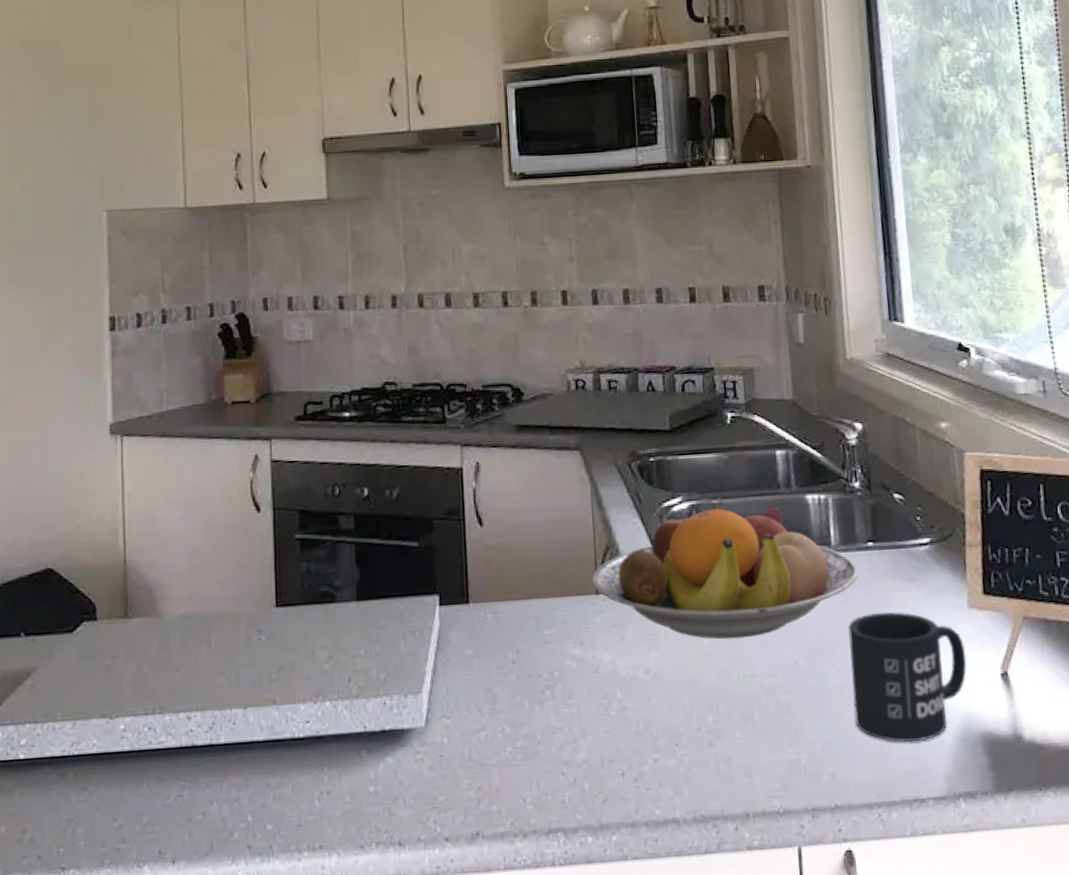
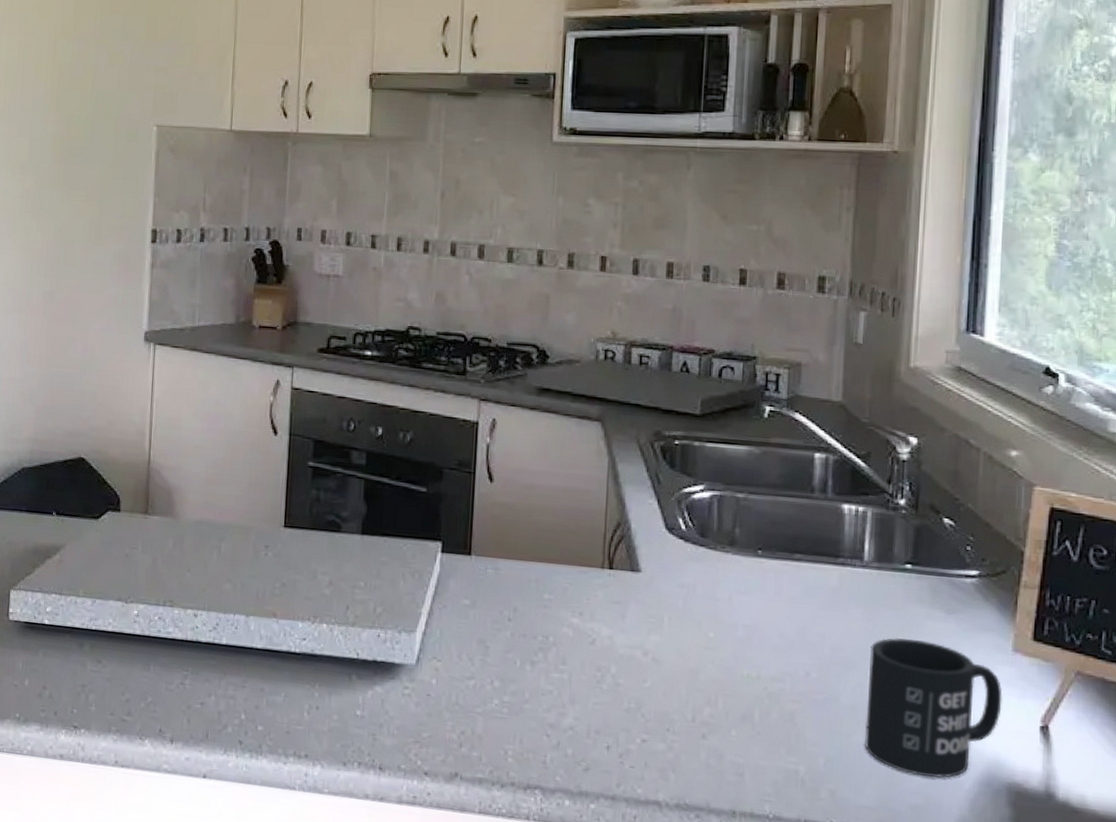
fruit bowl: present [592,504,859,639] -> none [599,495,891,639]

